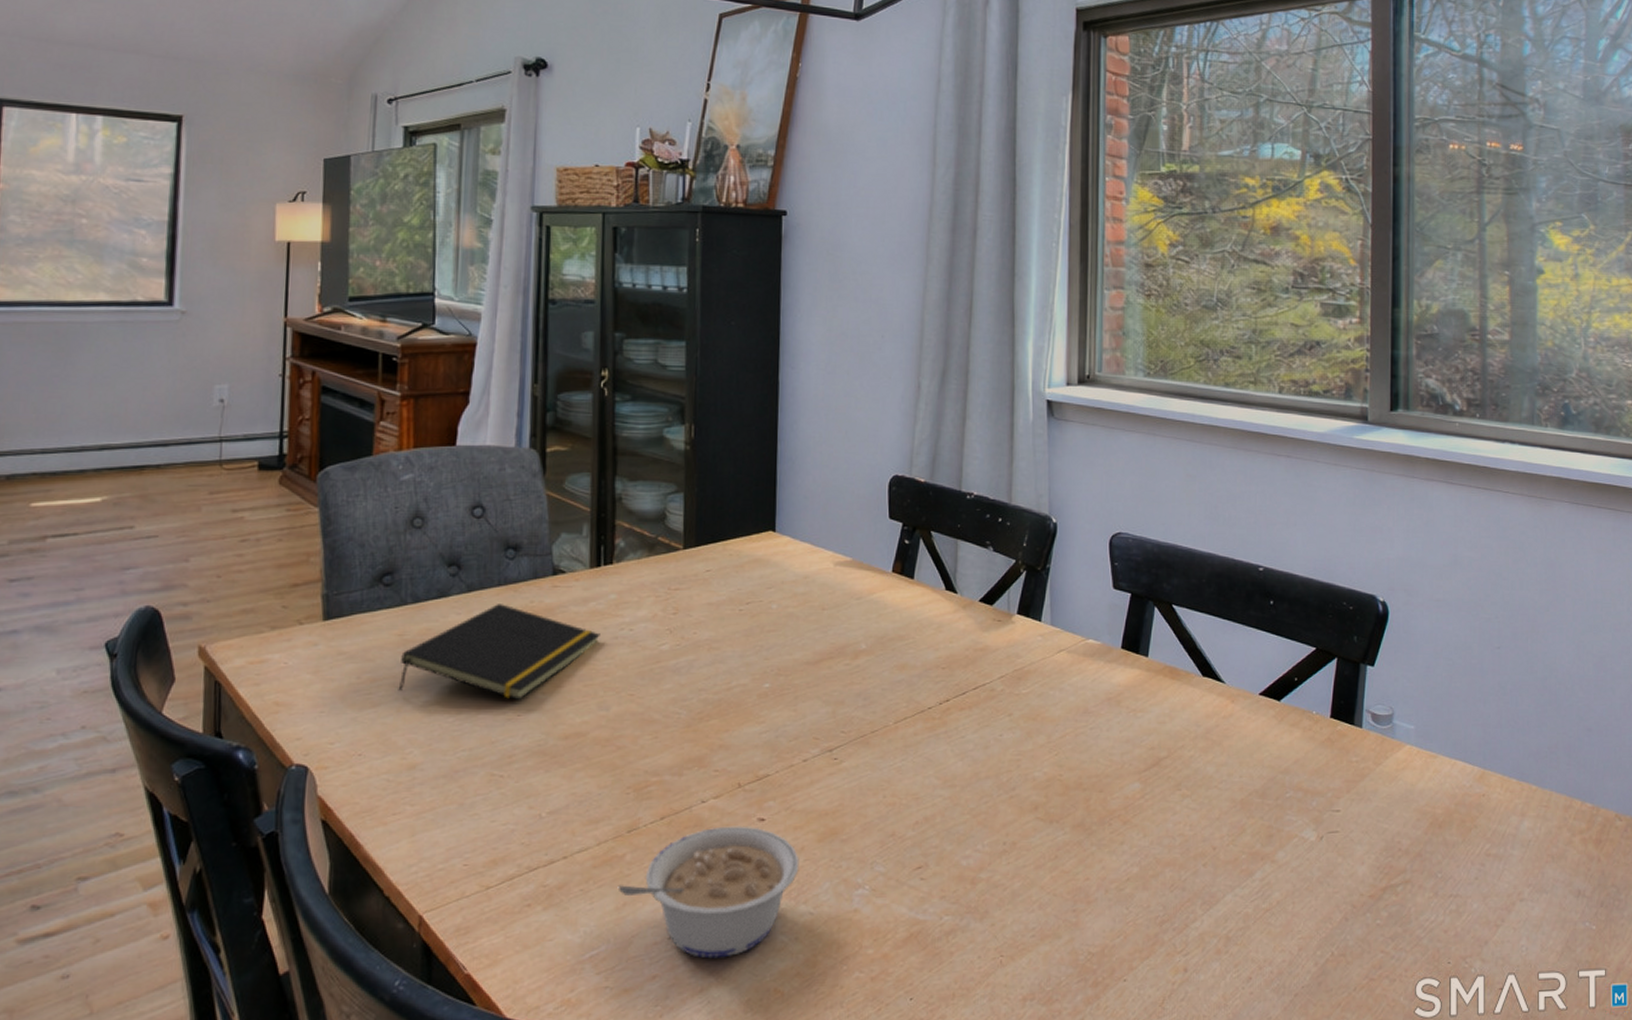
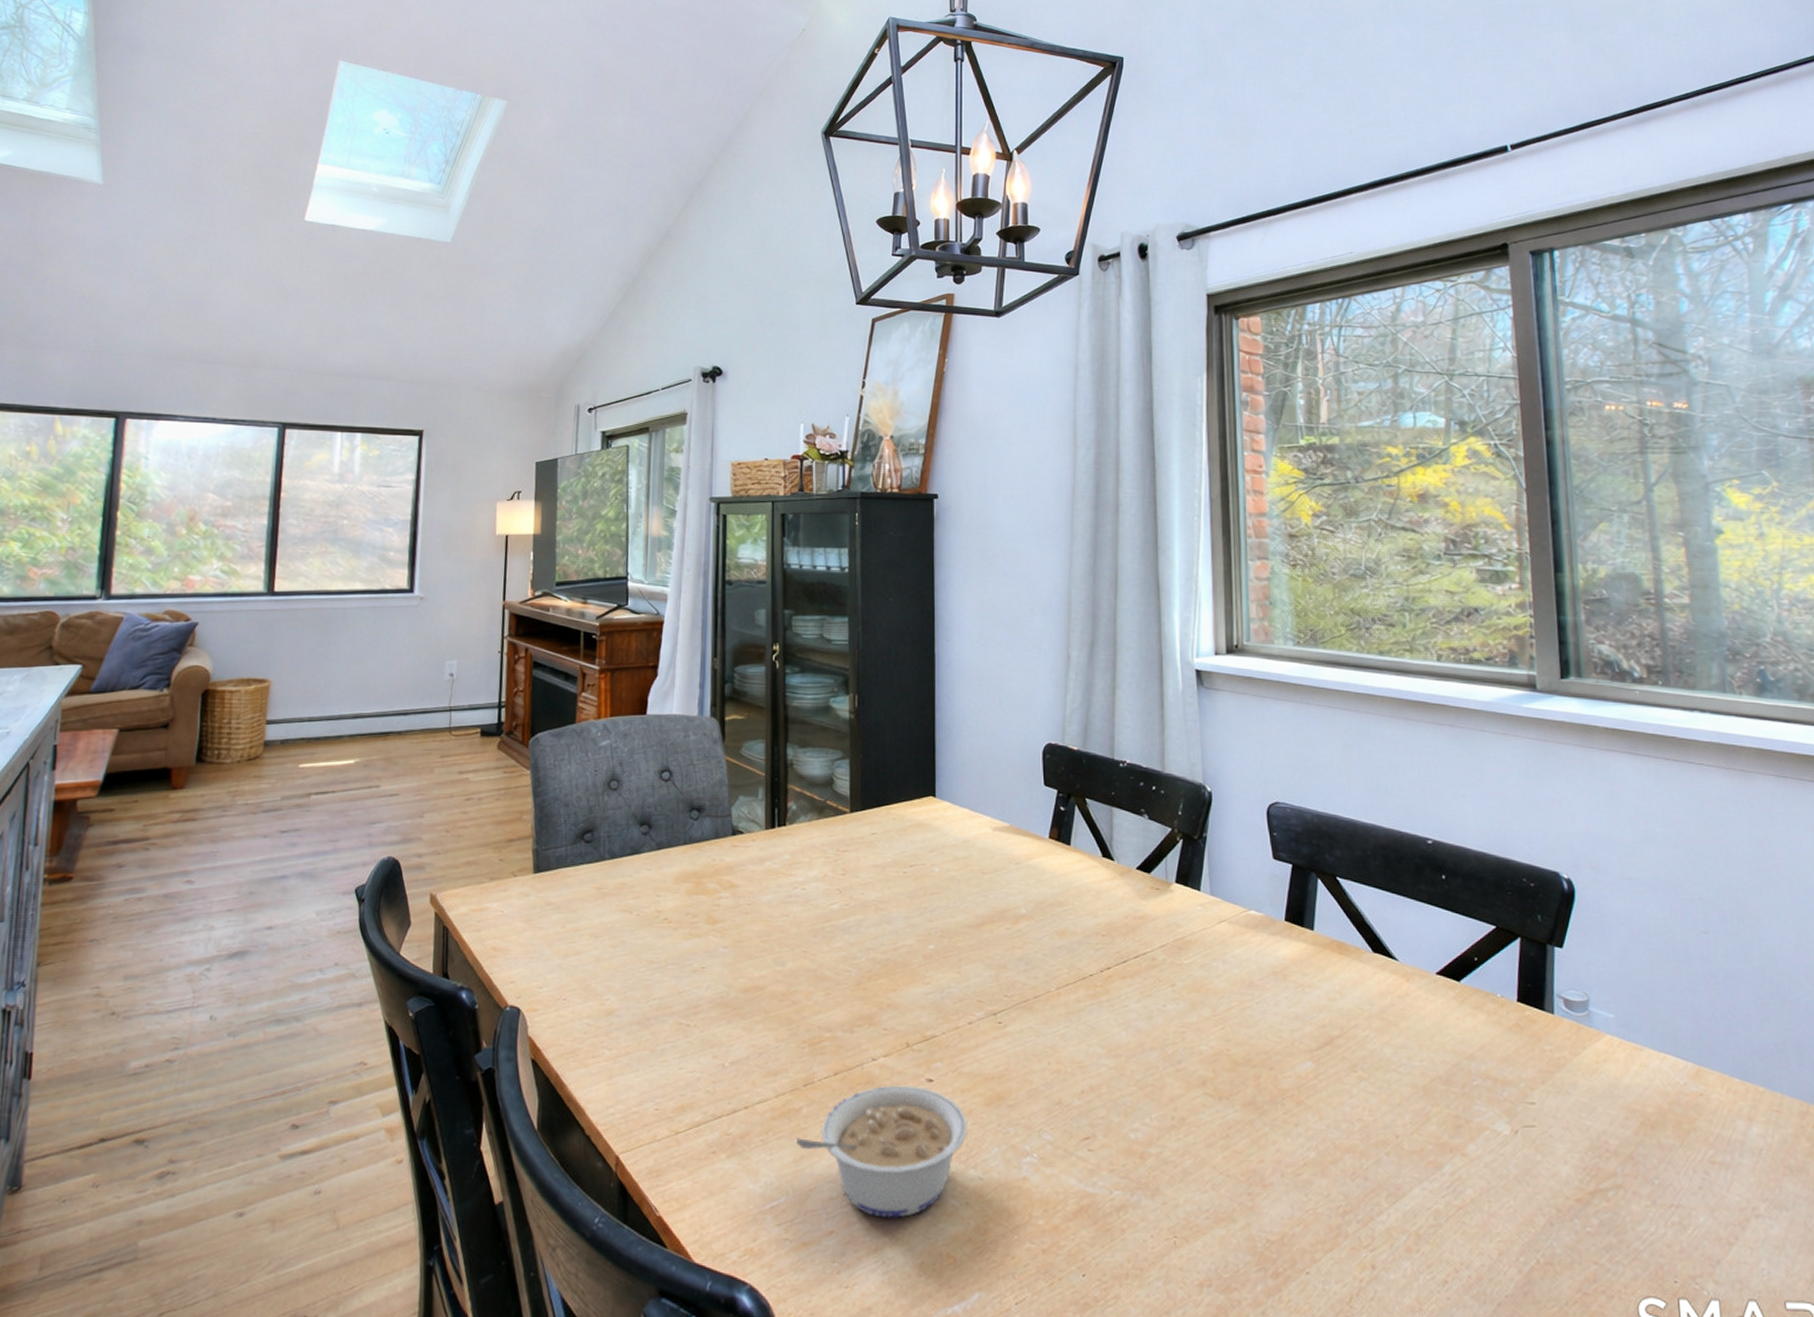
notepad: present [398,604,600,700] -> none [597,861,776,953]

